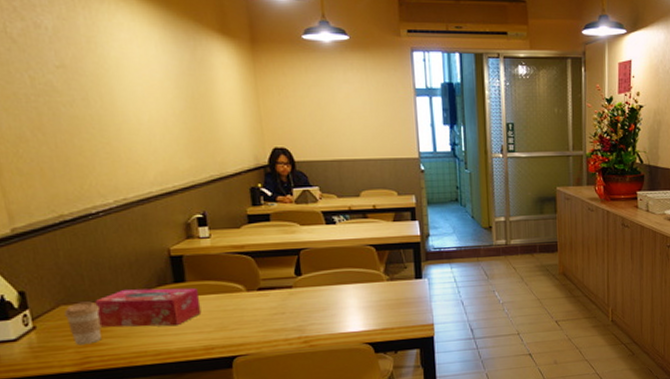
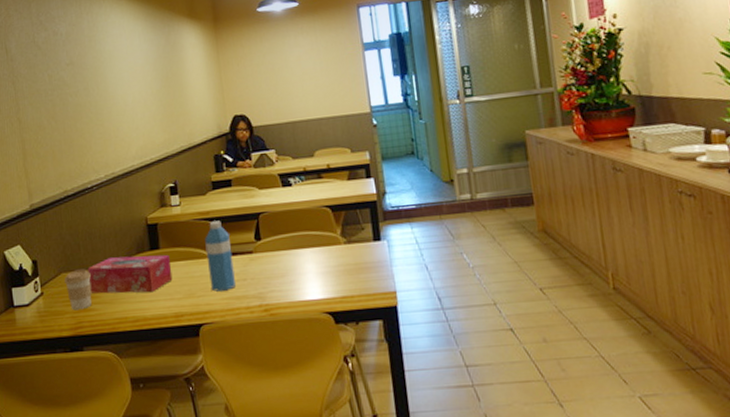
water bottle: none [239,255,273,325] -> present [205,220,236,292]

